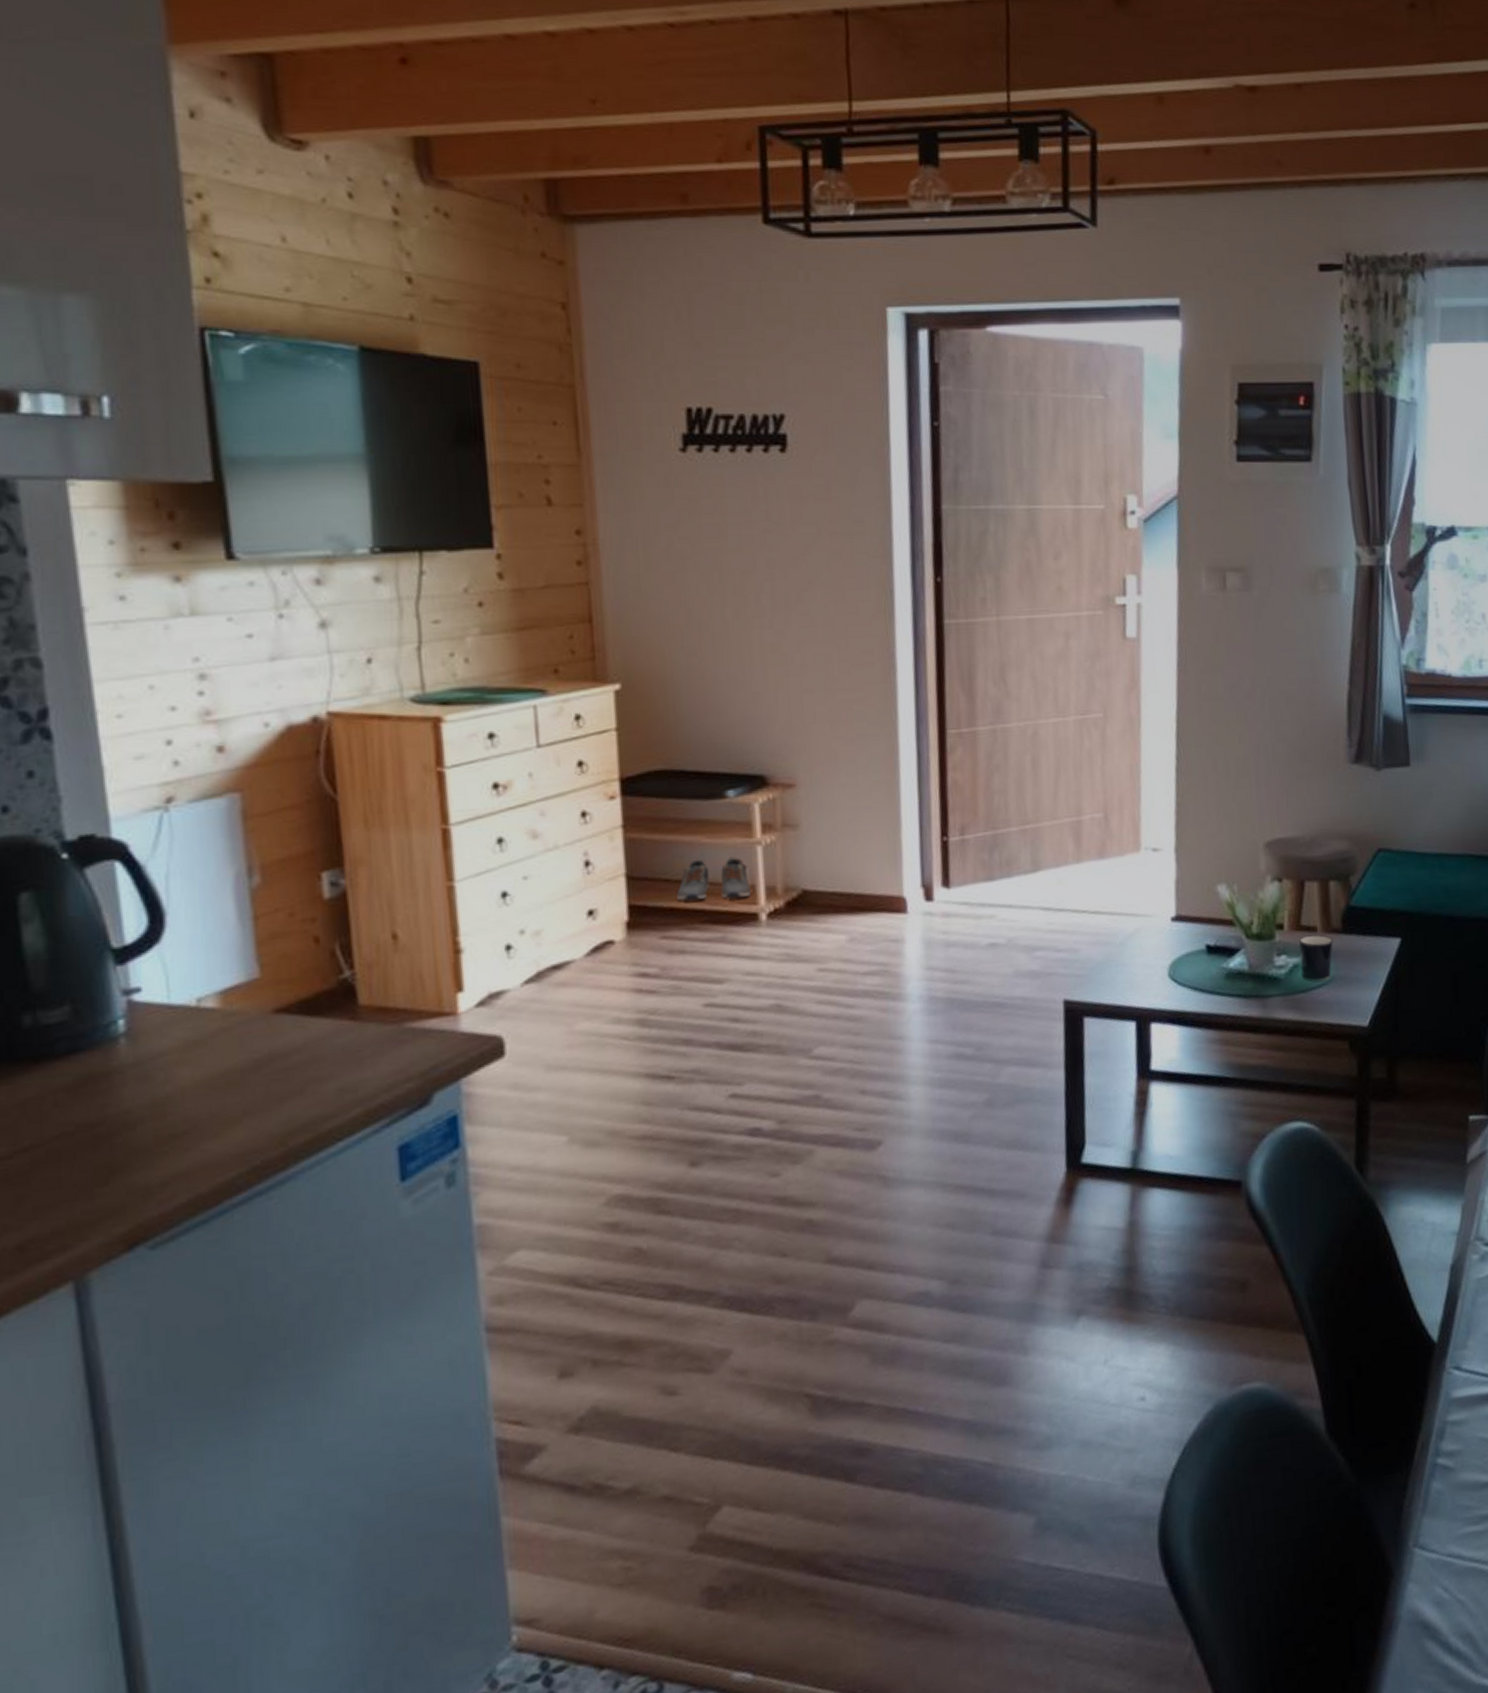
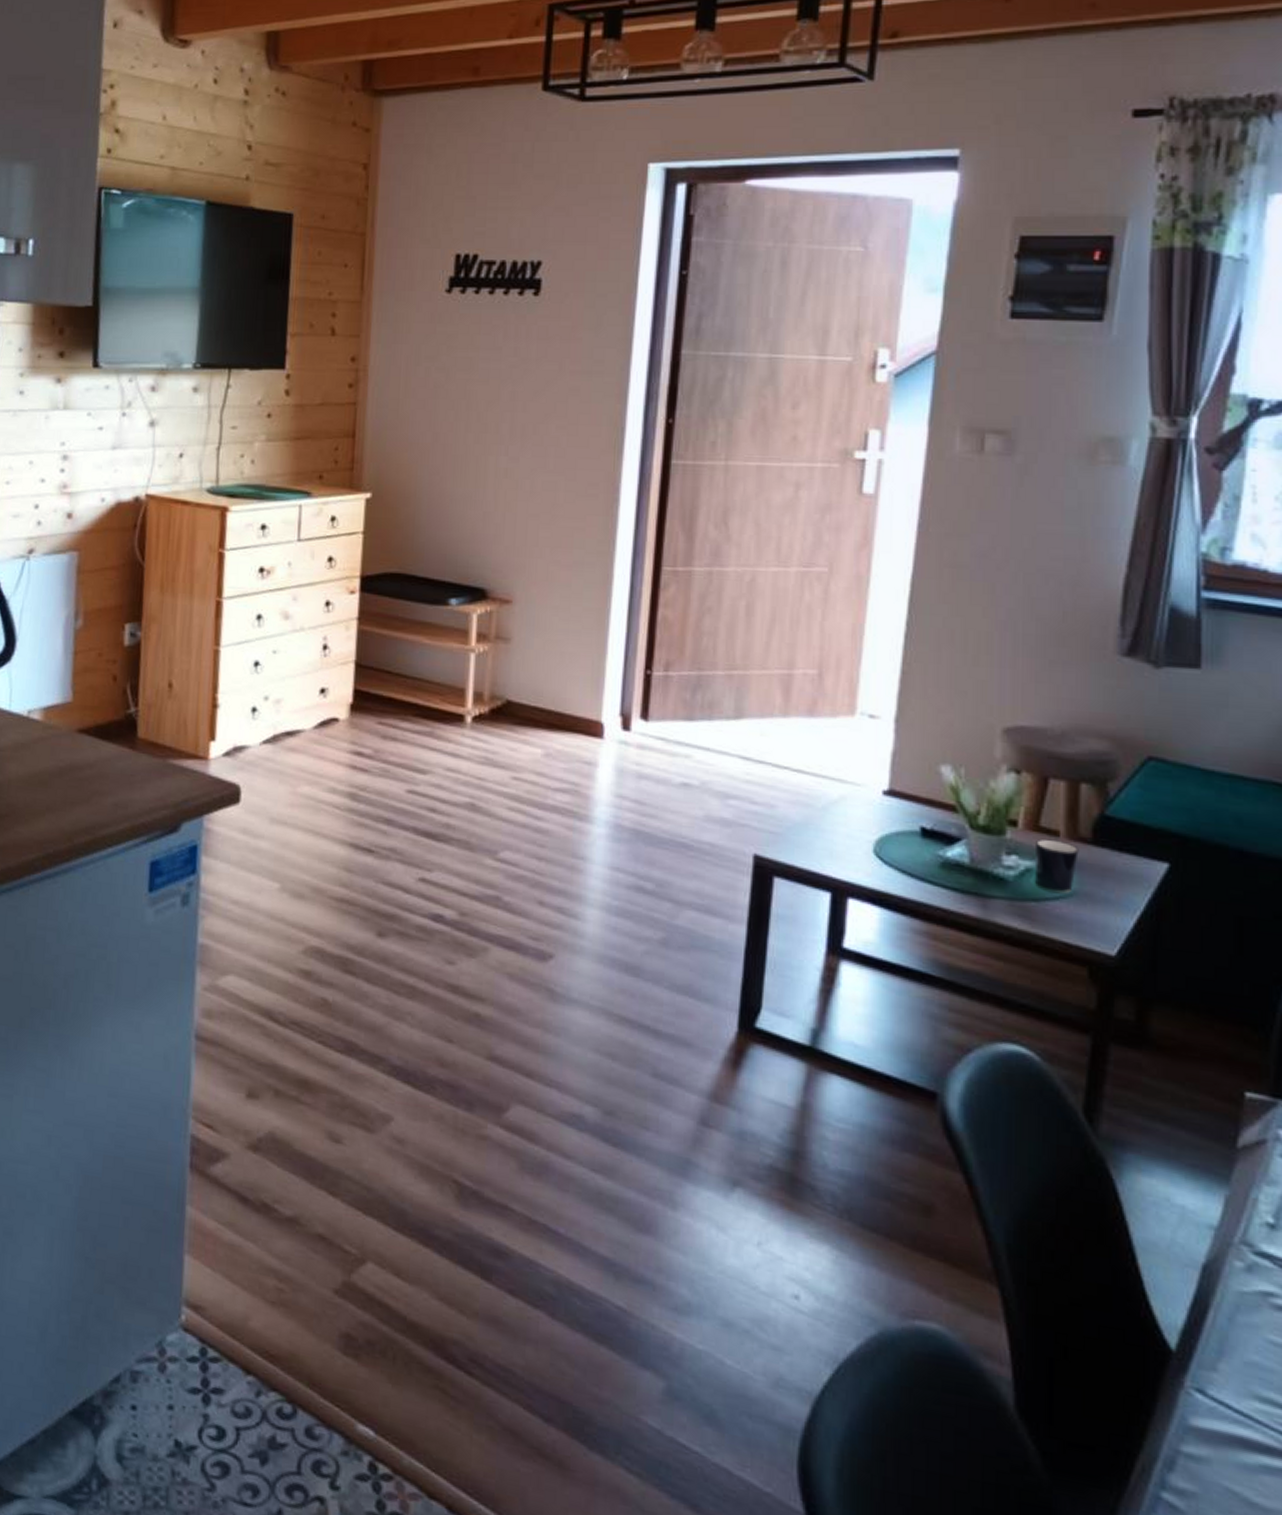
shoe: present [677,858,752,901] -> none [396,658,461,699]

